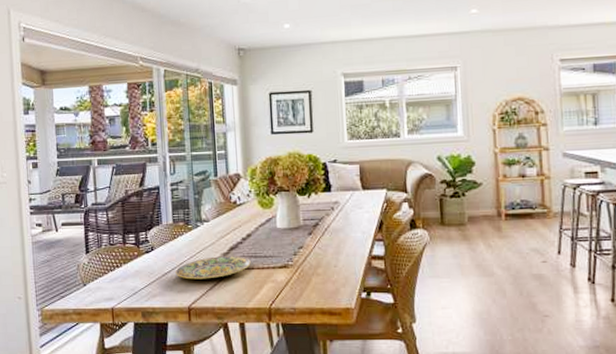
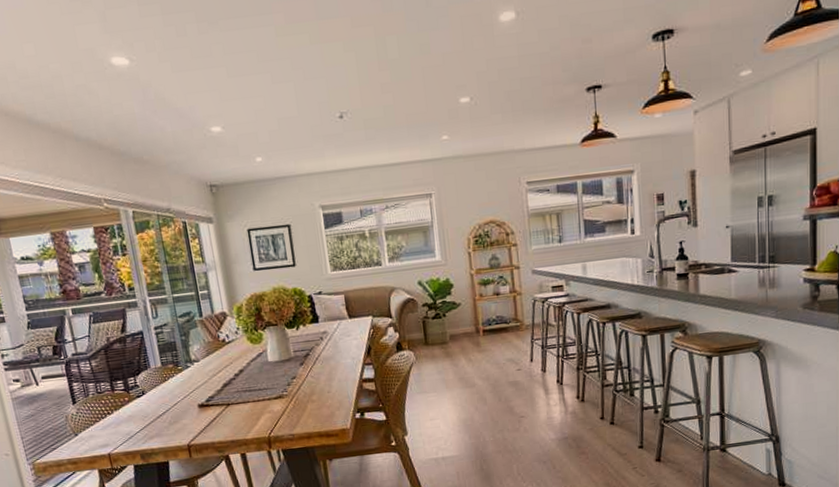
plate: present [175,256,251,280] -> none [170,391,246,419]

